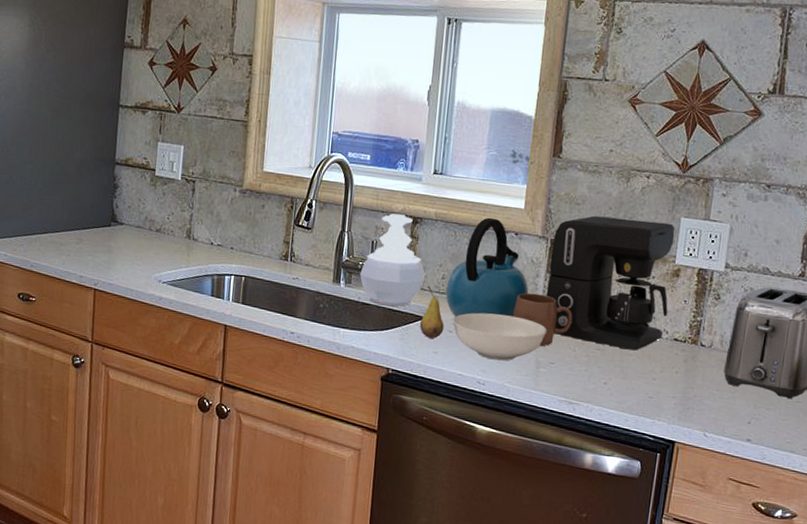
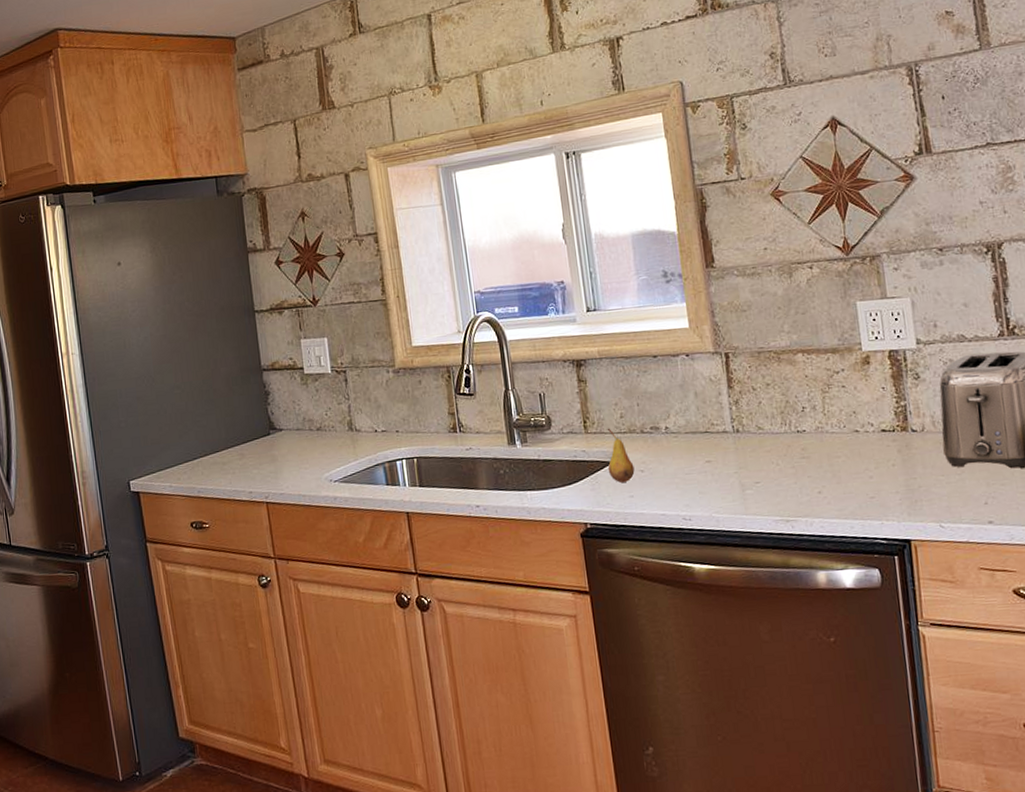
soap dispenser: present [359,213,426,307] -> none [534,360,603,458]
kettle: present [445,217,529,317] -> none [626,343,715,455]
bowl: present [452,312,547,361] -> none [641,441,744,492]
mug: present [512,292,573,346] -> none [702,412,769,467]
coffee maker: present [546,215,675,351] -> none [726,310,869,452]

